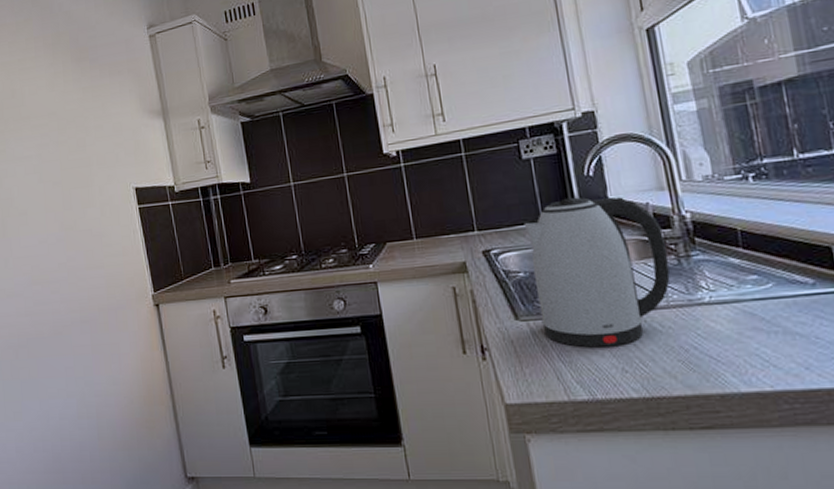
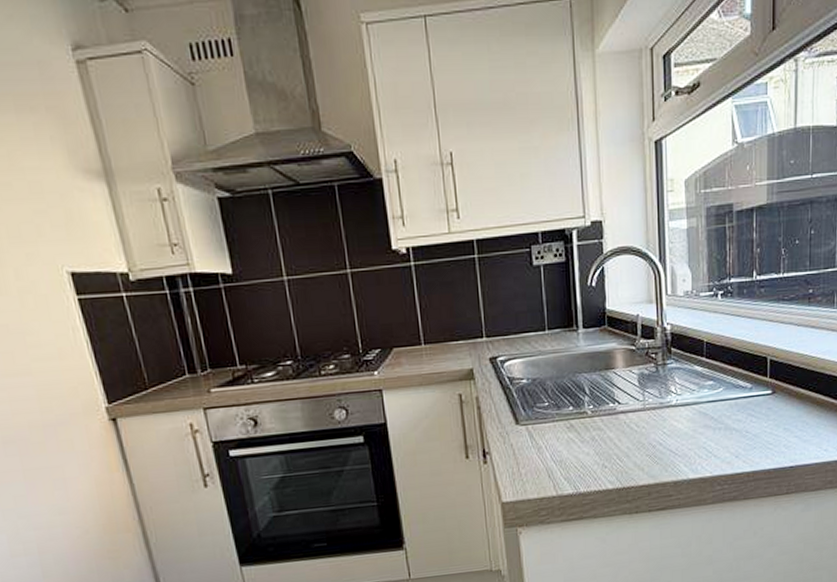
kettle: present [523,197,671,348] -> none [530,306,649,448]

